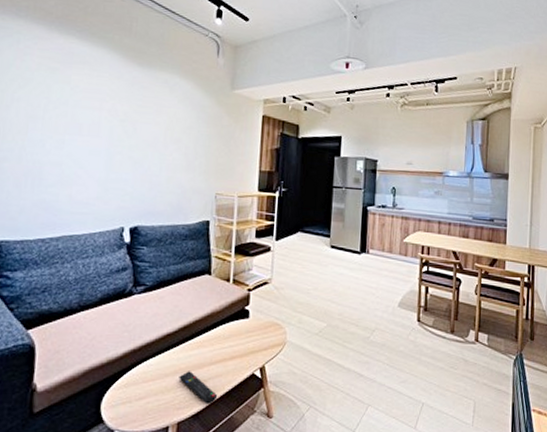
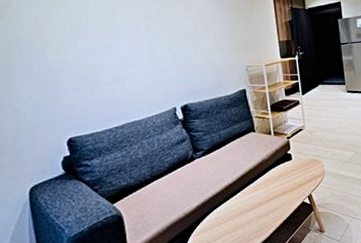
remote control: present [179,371,218,404] -> none [245,209,279,232]

